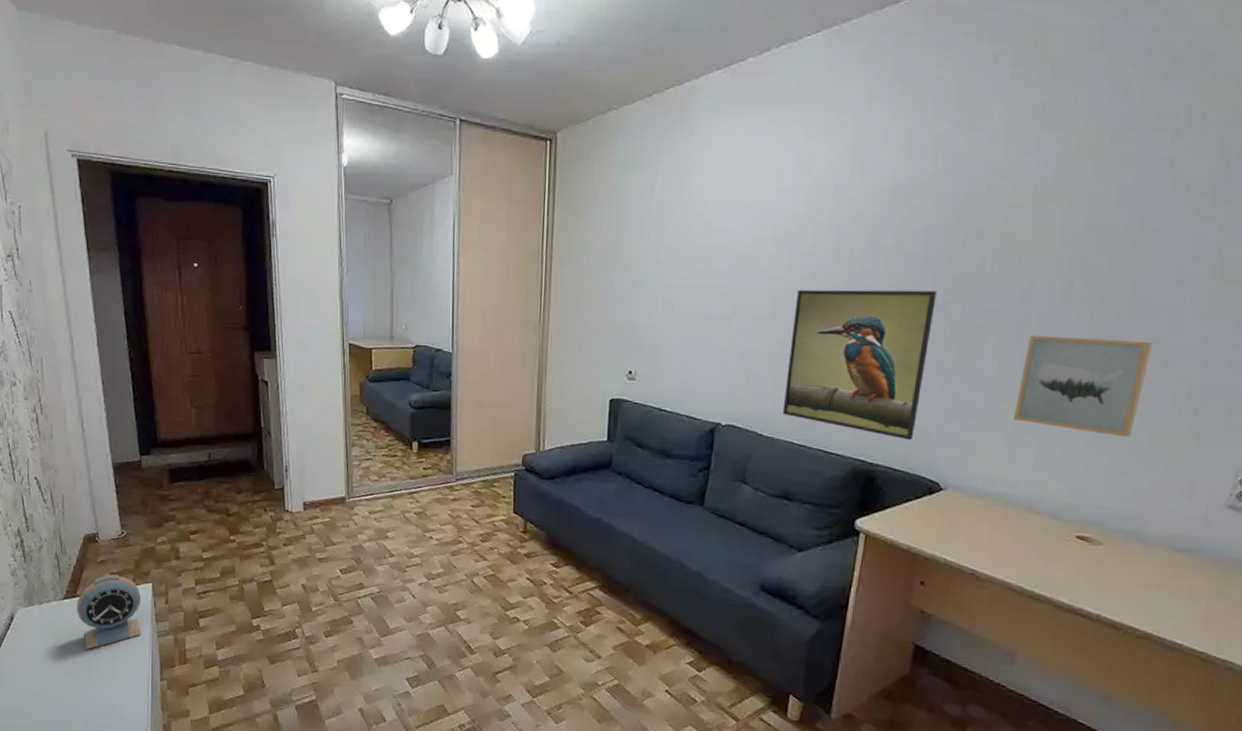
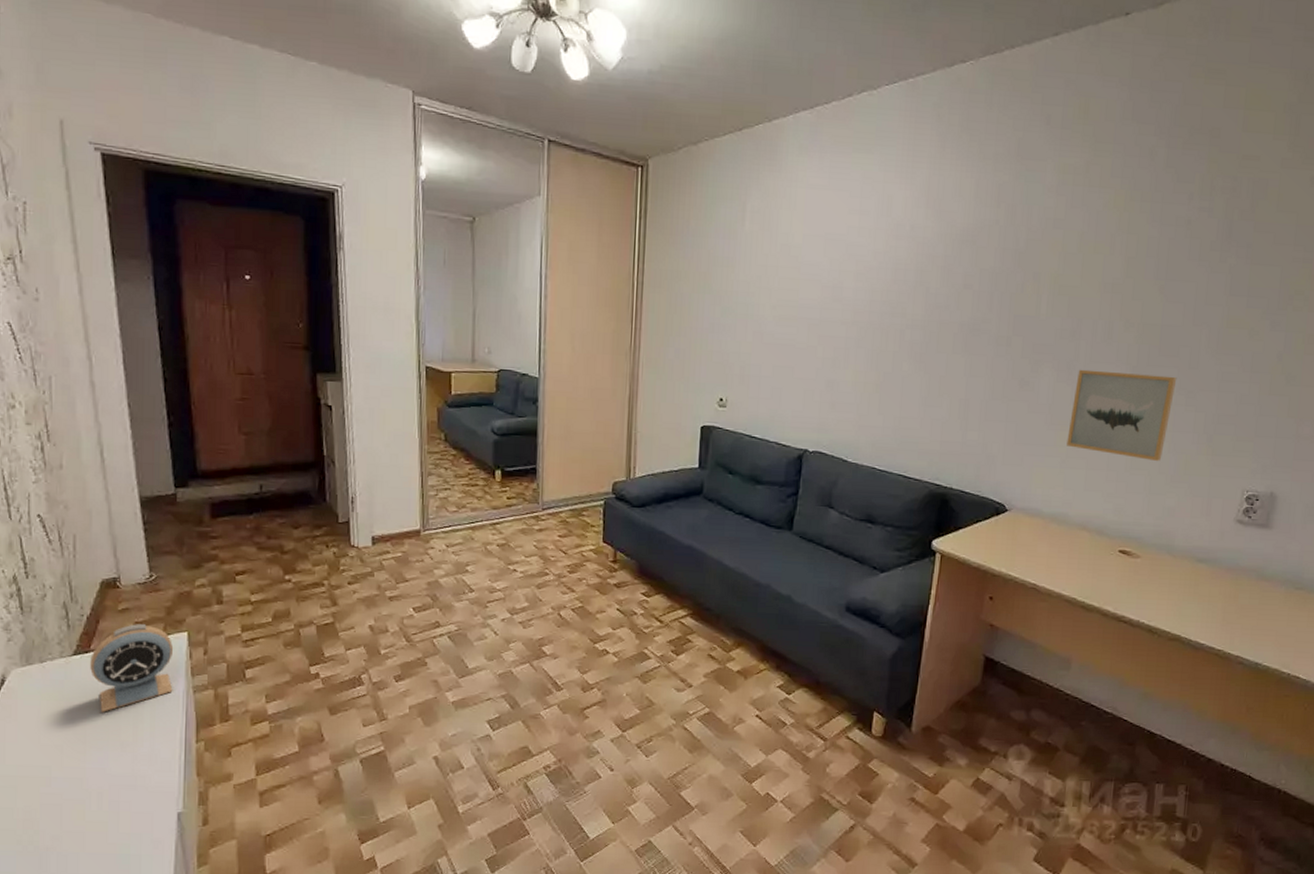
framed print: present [782,289,937,441] -> none [865,322,1001,465]

